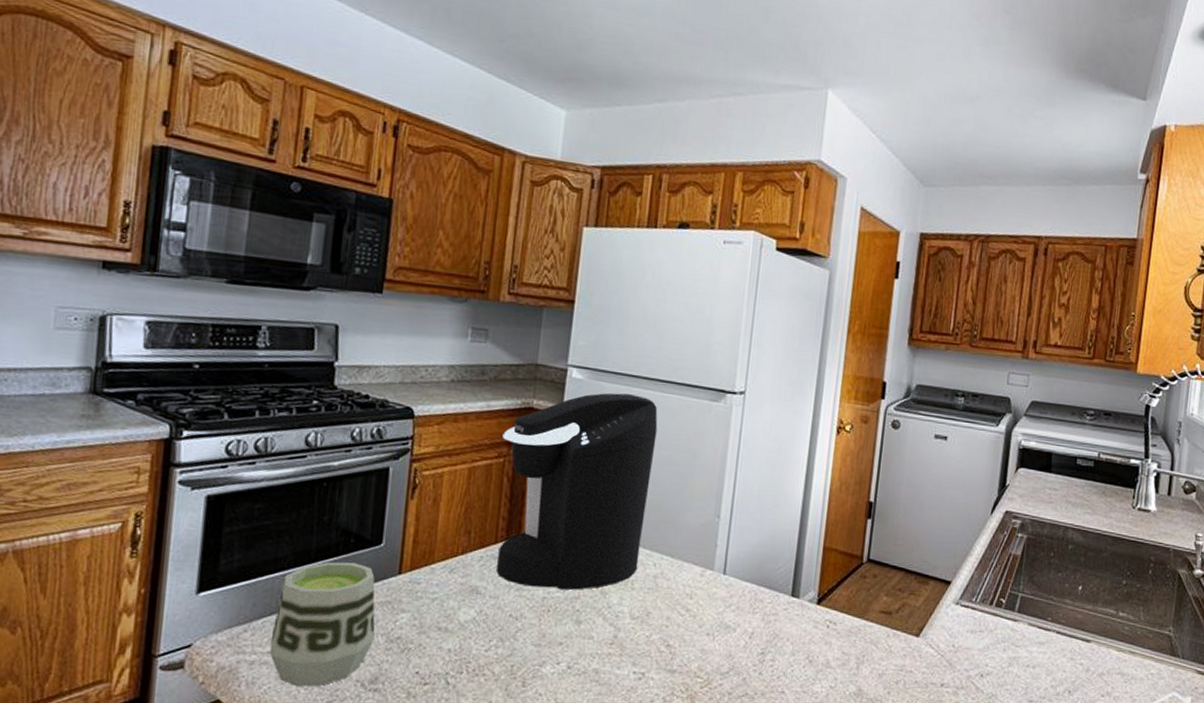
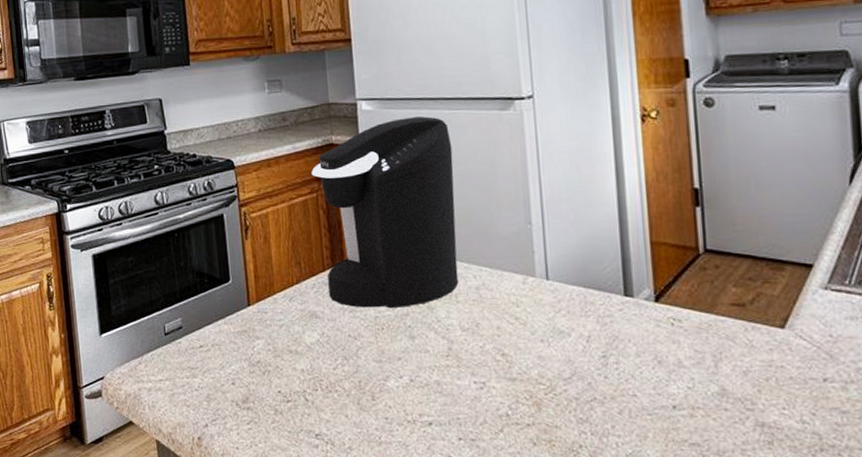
cup: present [269,561,375,687] -> none [159,298,239,408]

